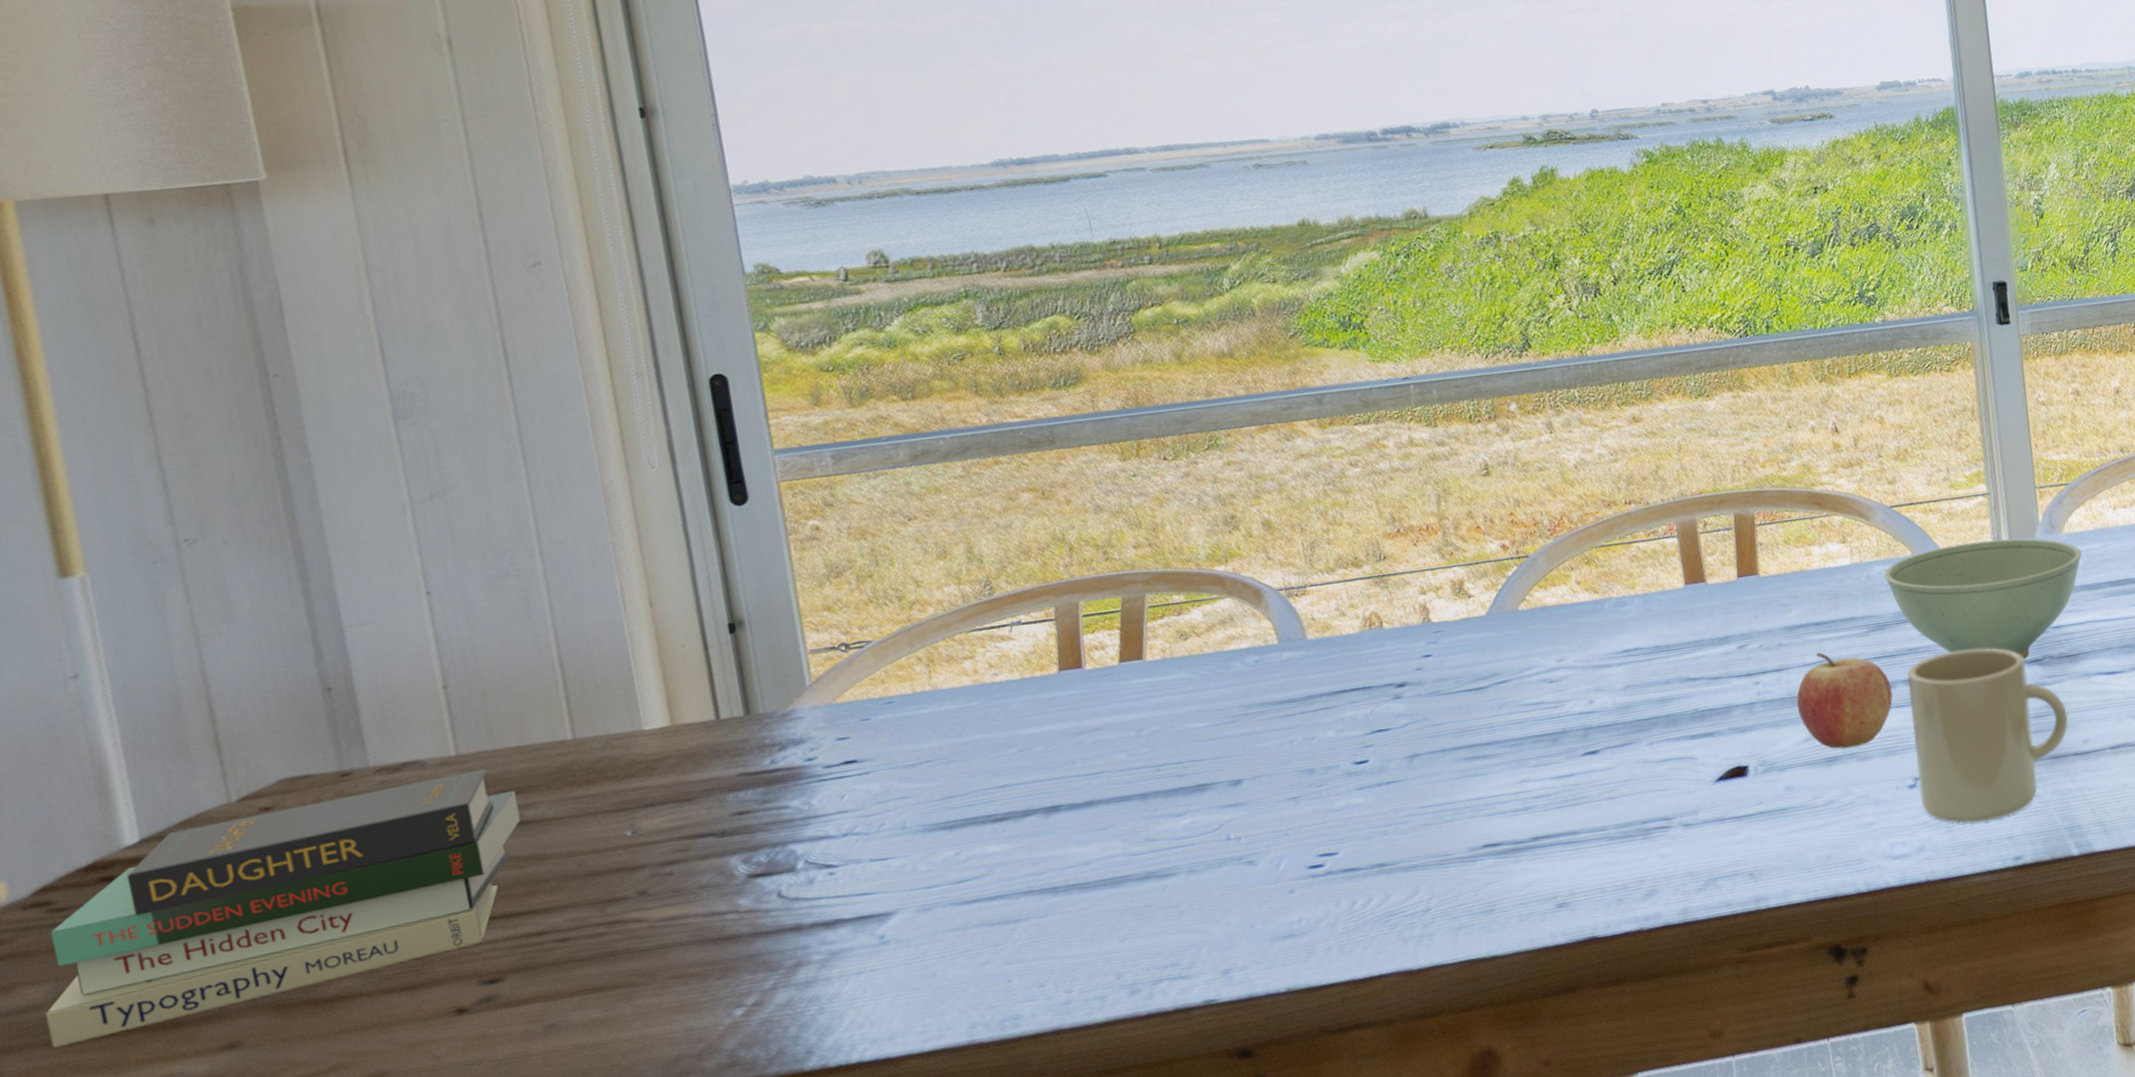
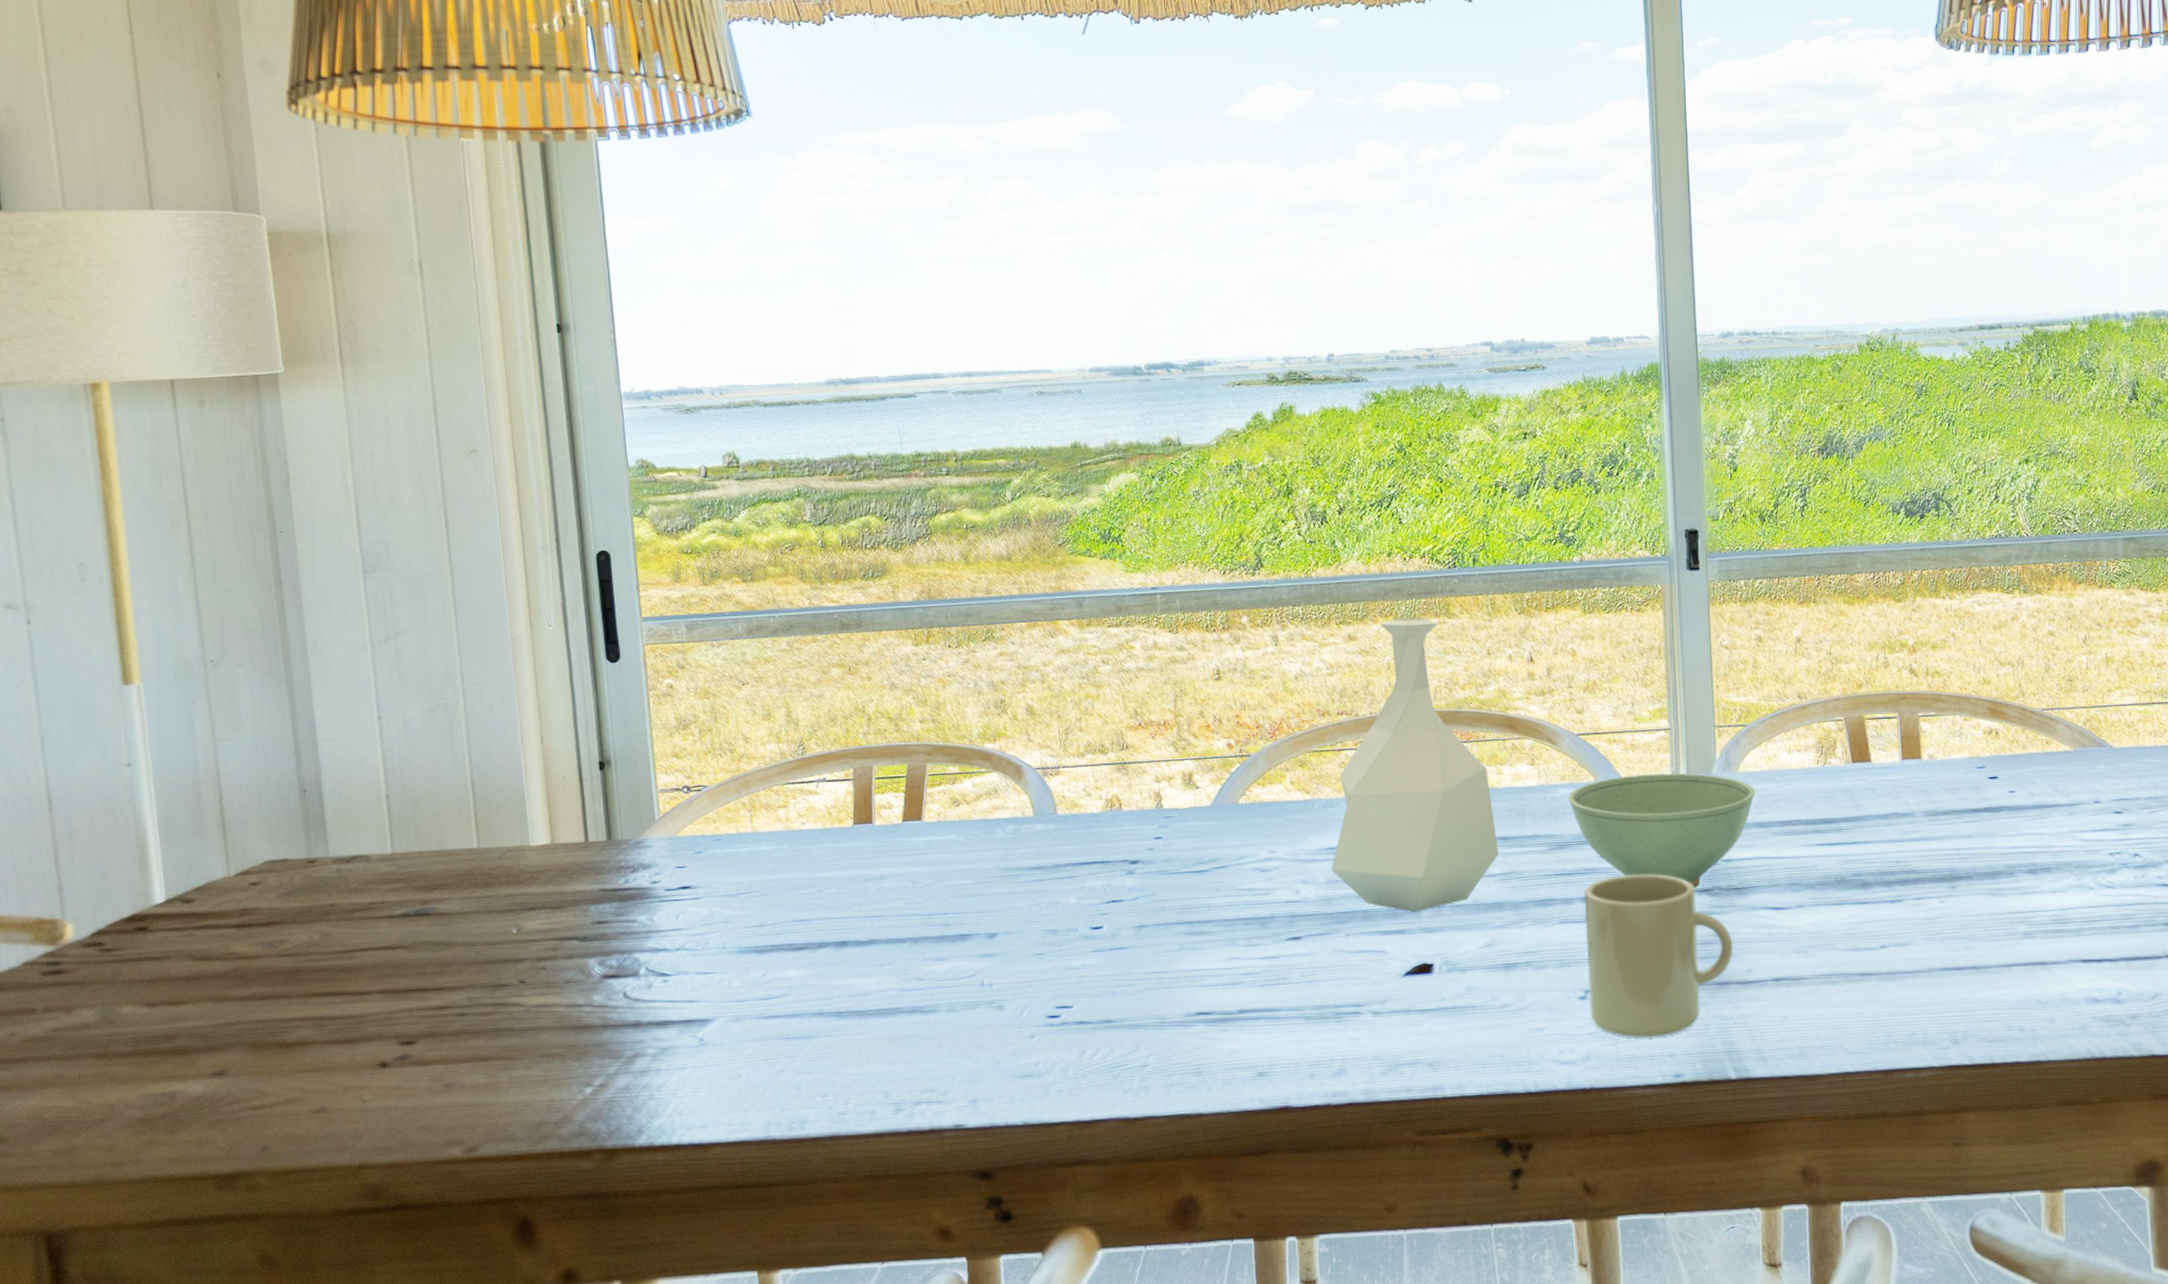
books: present [45,768,521,1049] -> none [93,866,436,1060]
vase: none [1628,392,1813,712] -> present [1331,617,1499,912]
fruit: present [1796,652,1893,749] -> none [1480,865,1569,956]

